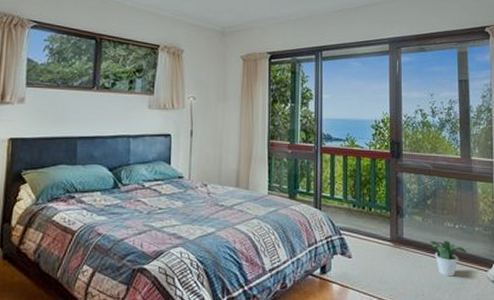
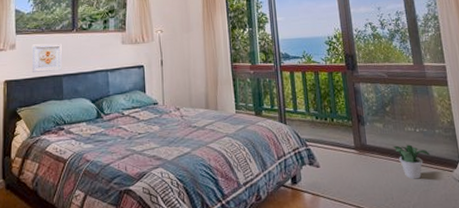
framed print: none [42,100,79,133] -> present [31,43,62,73]

